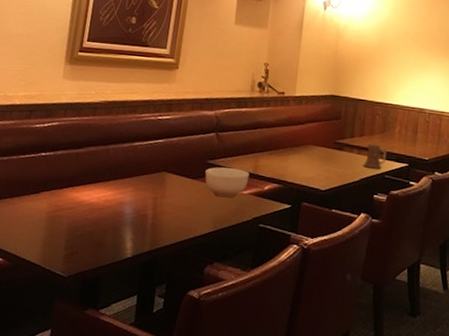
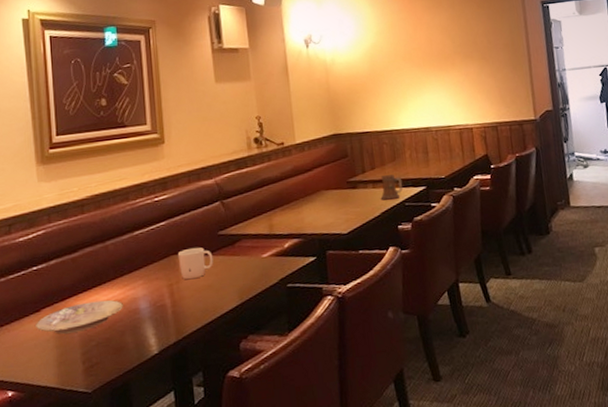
plate: none [32,195,112,220] -> present [34,299,124,334]
mug: none [166,169,199,198] -> present [177,247,214,280]
bowl: present [204,167,250,198] -> none [217,232,266,267]

